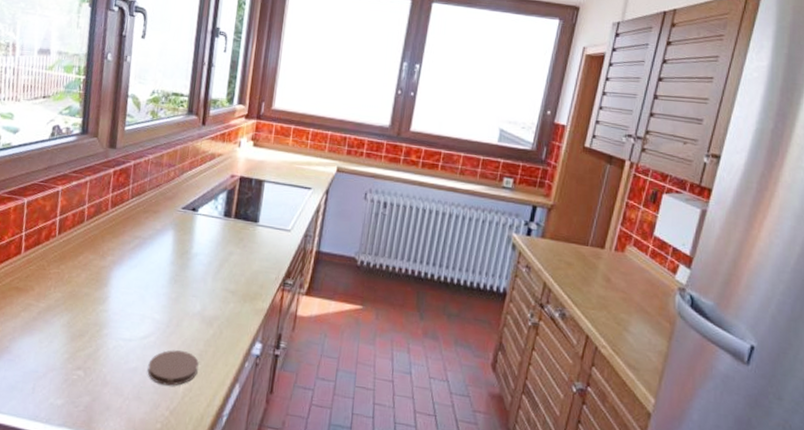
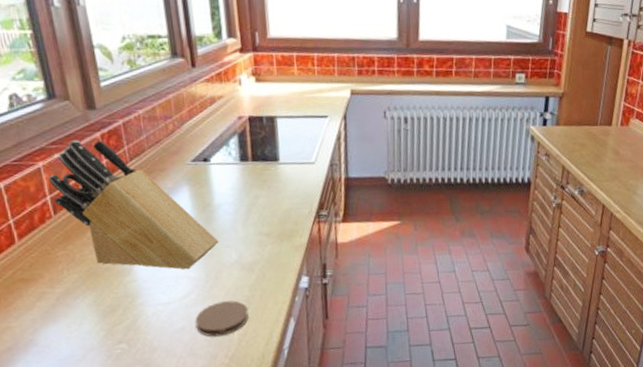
knife block: none [62,172,188,311] -> present [47,140,219,270]

